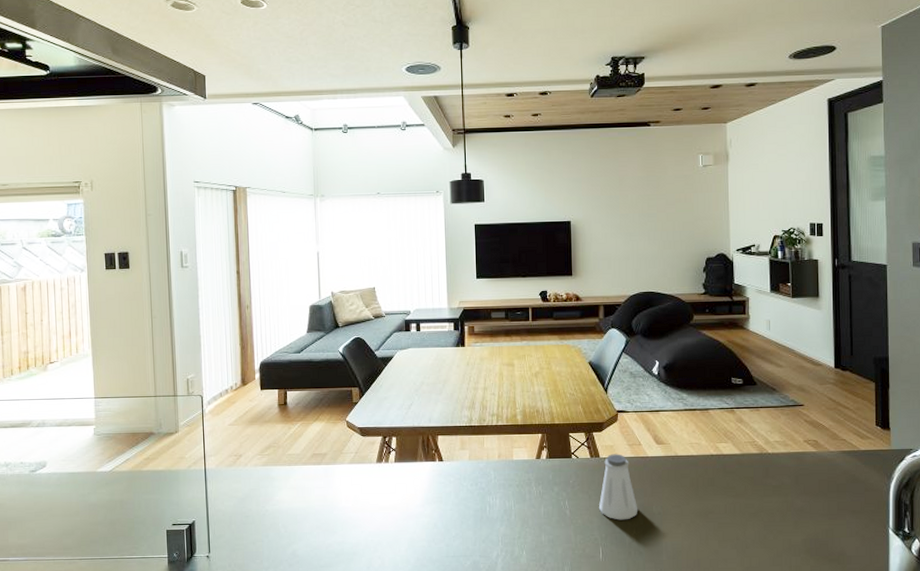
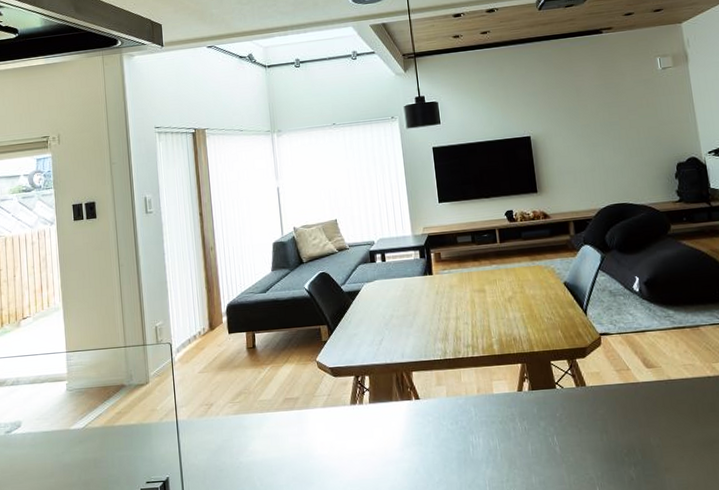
saltshaker: present [598,454,638,520] -> none [590,381,635,456]

